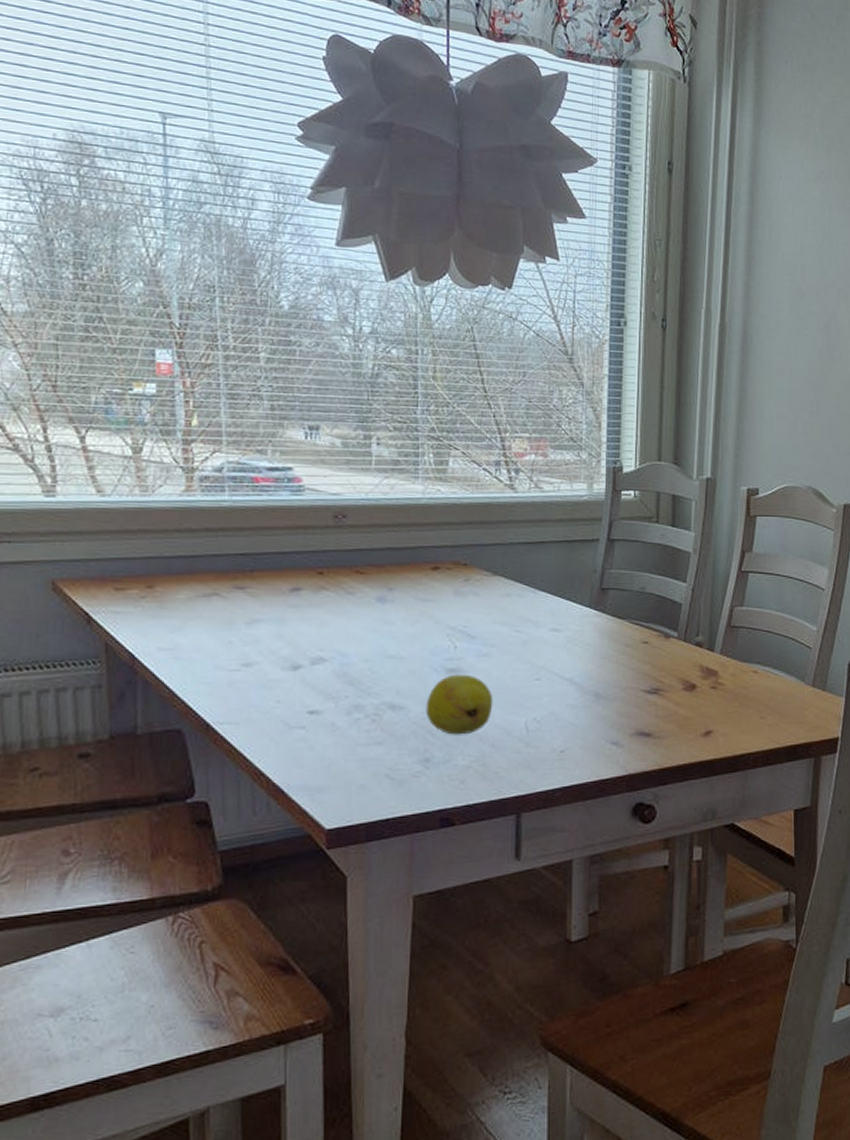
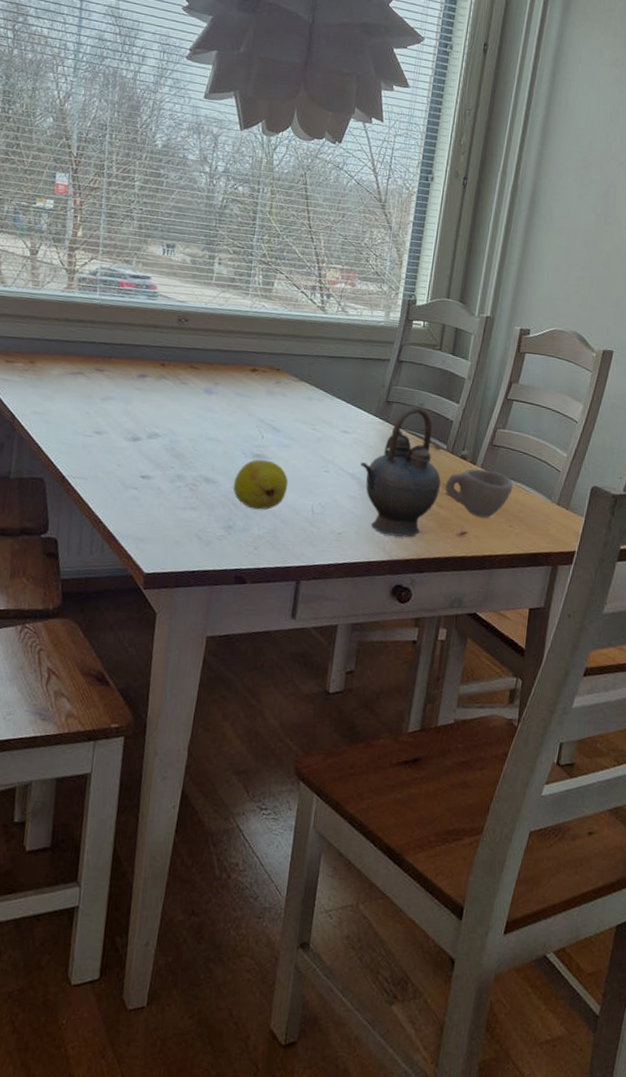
teapot: none [577,591,676,746] -> present [359,406,441,537]
cup: none [682,657,760,712] -> present [445,469,513,518]

